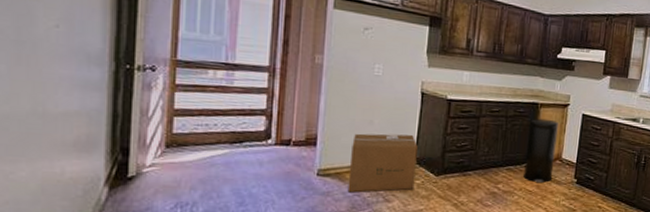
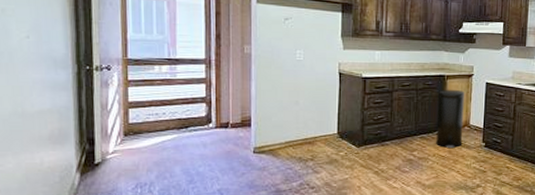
box: present [347,133,418,193] -> none [280,112,339,167]

